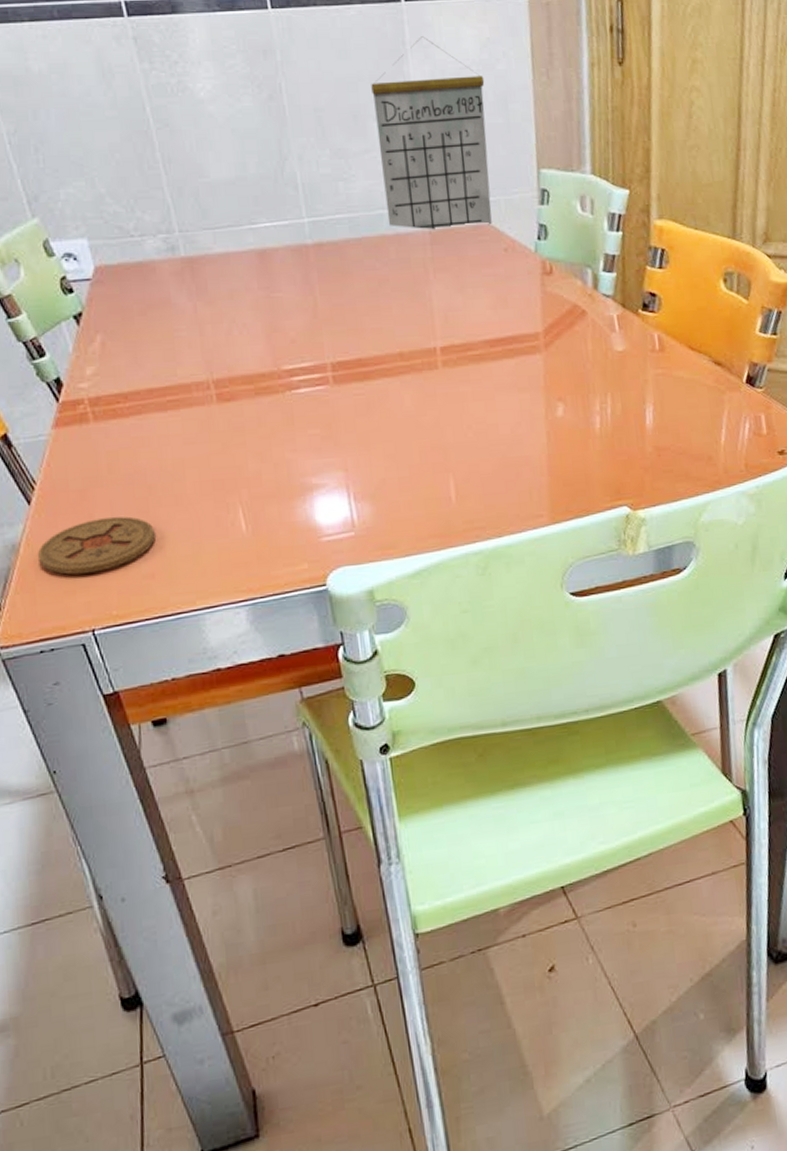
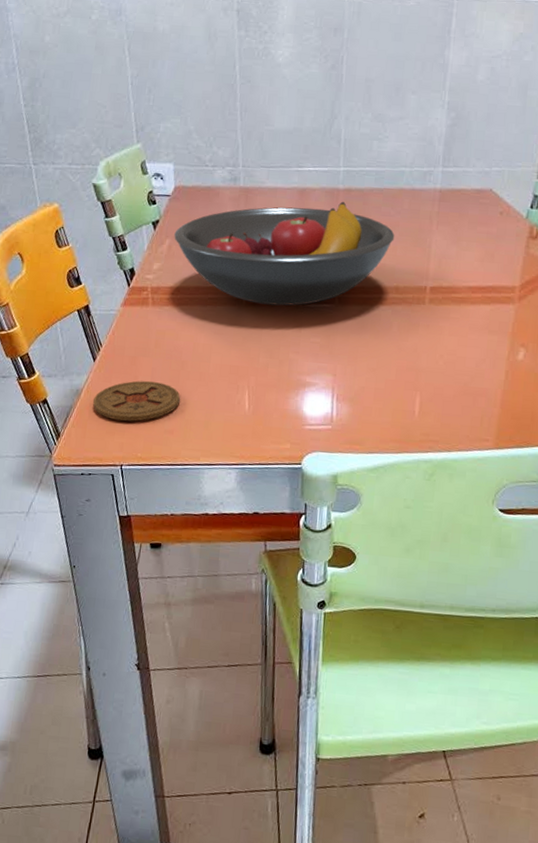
fruit bowl: none [106,259,387,399] -> present [174,201,395,306]
calendar: present [371,36,492,230] -> none [407,27,512,190]

